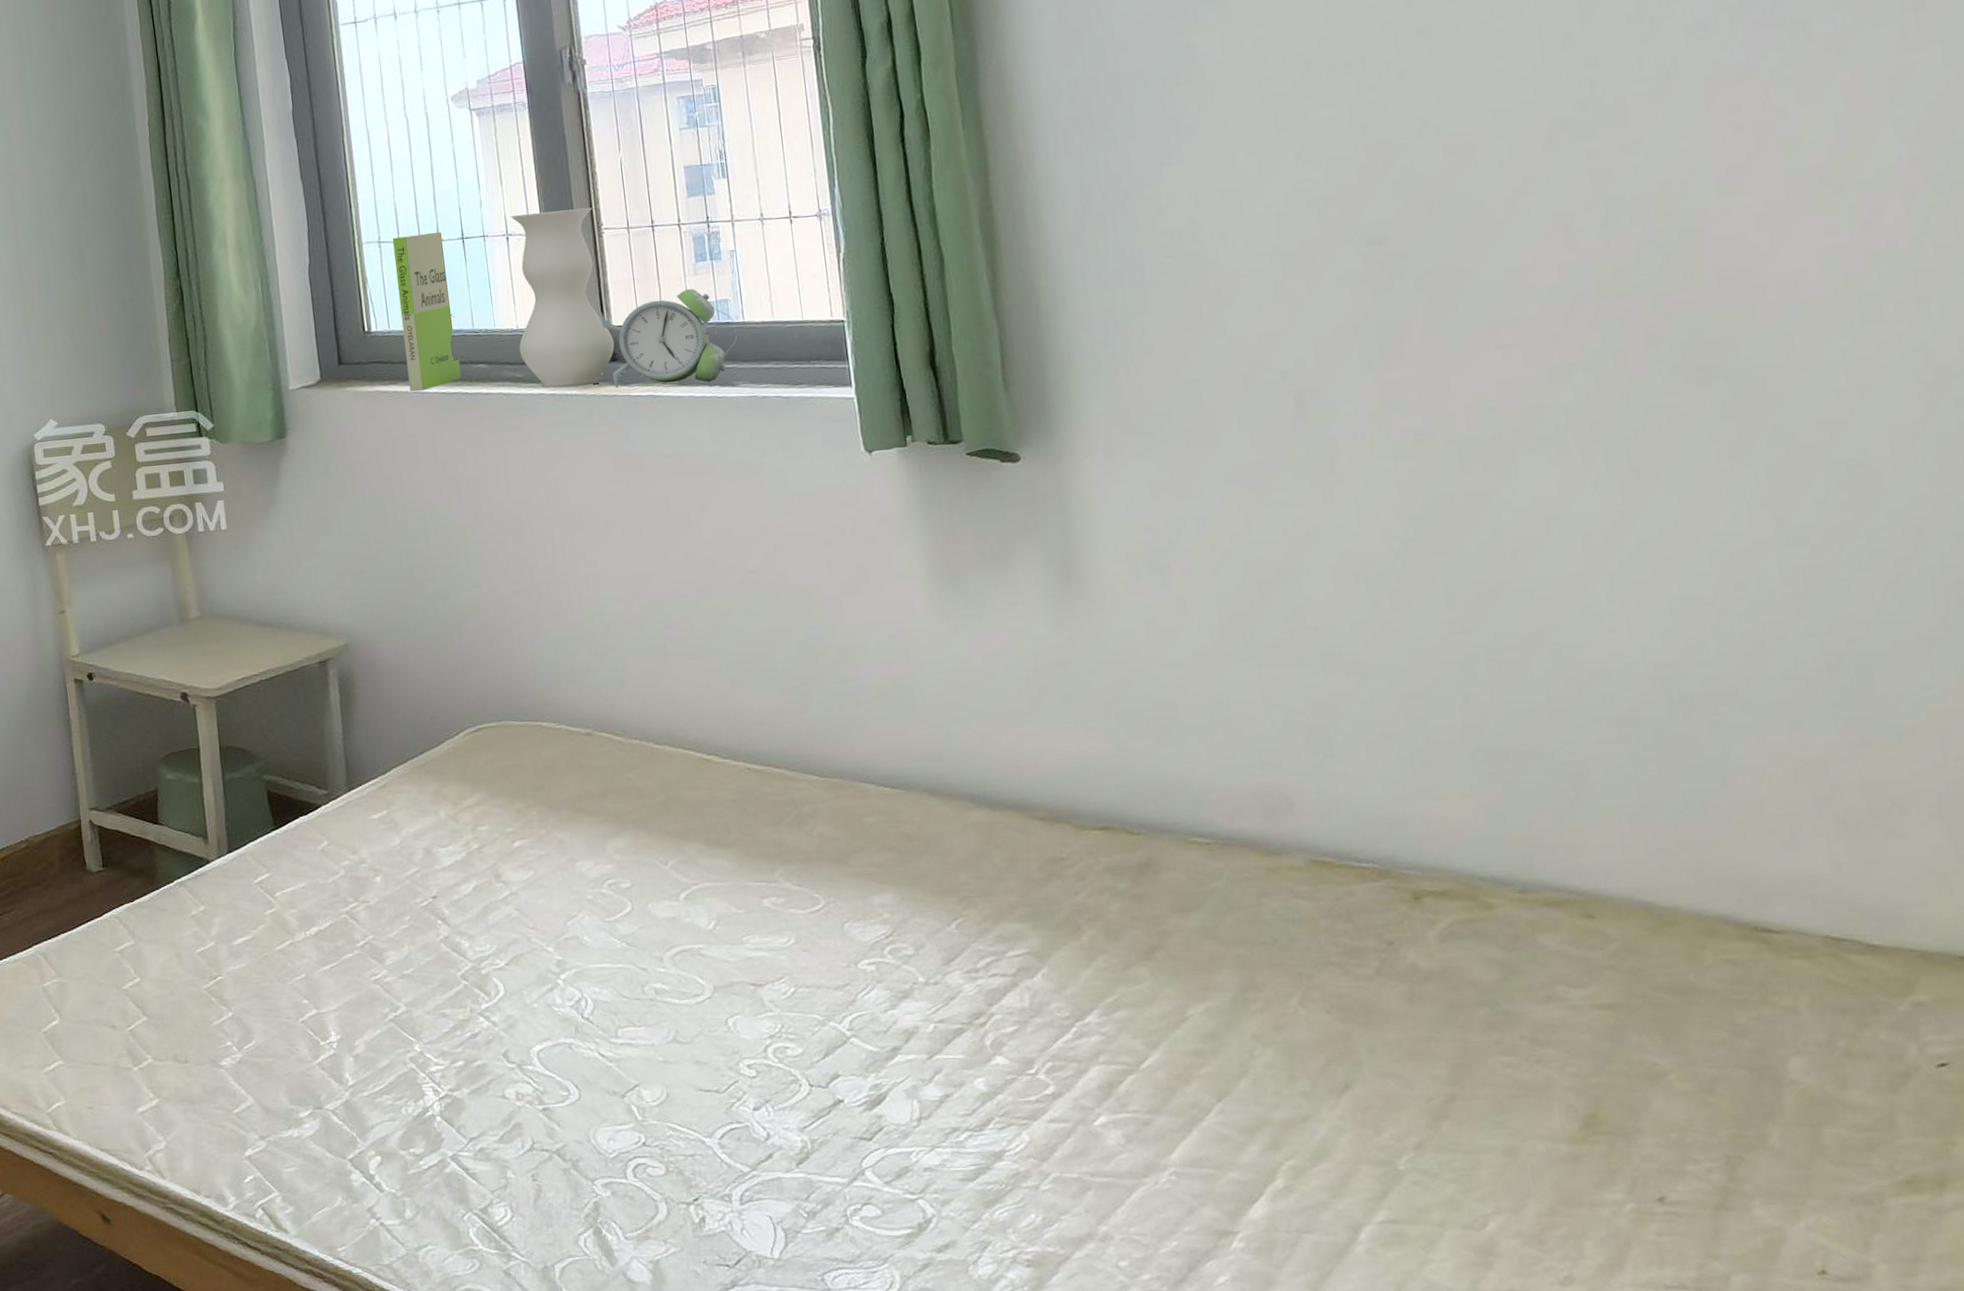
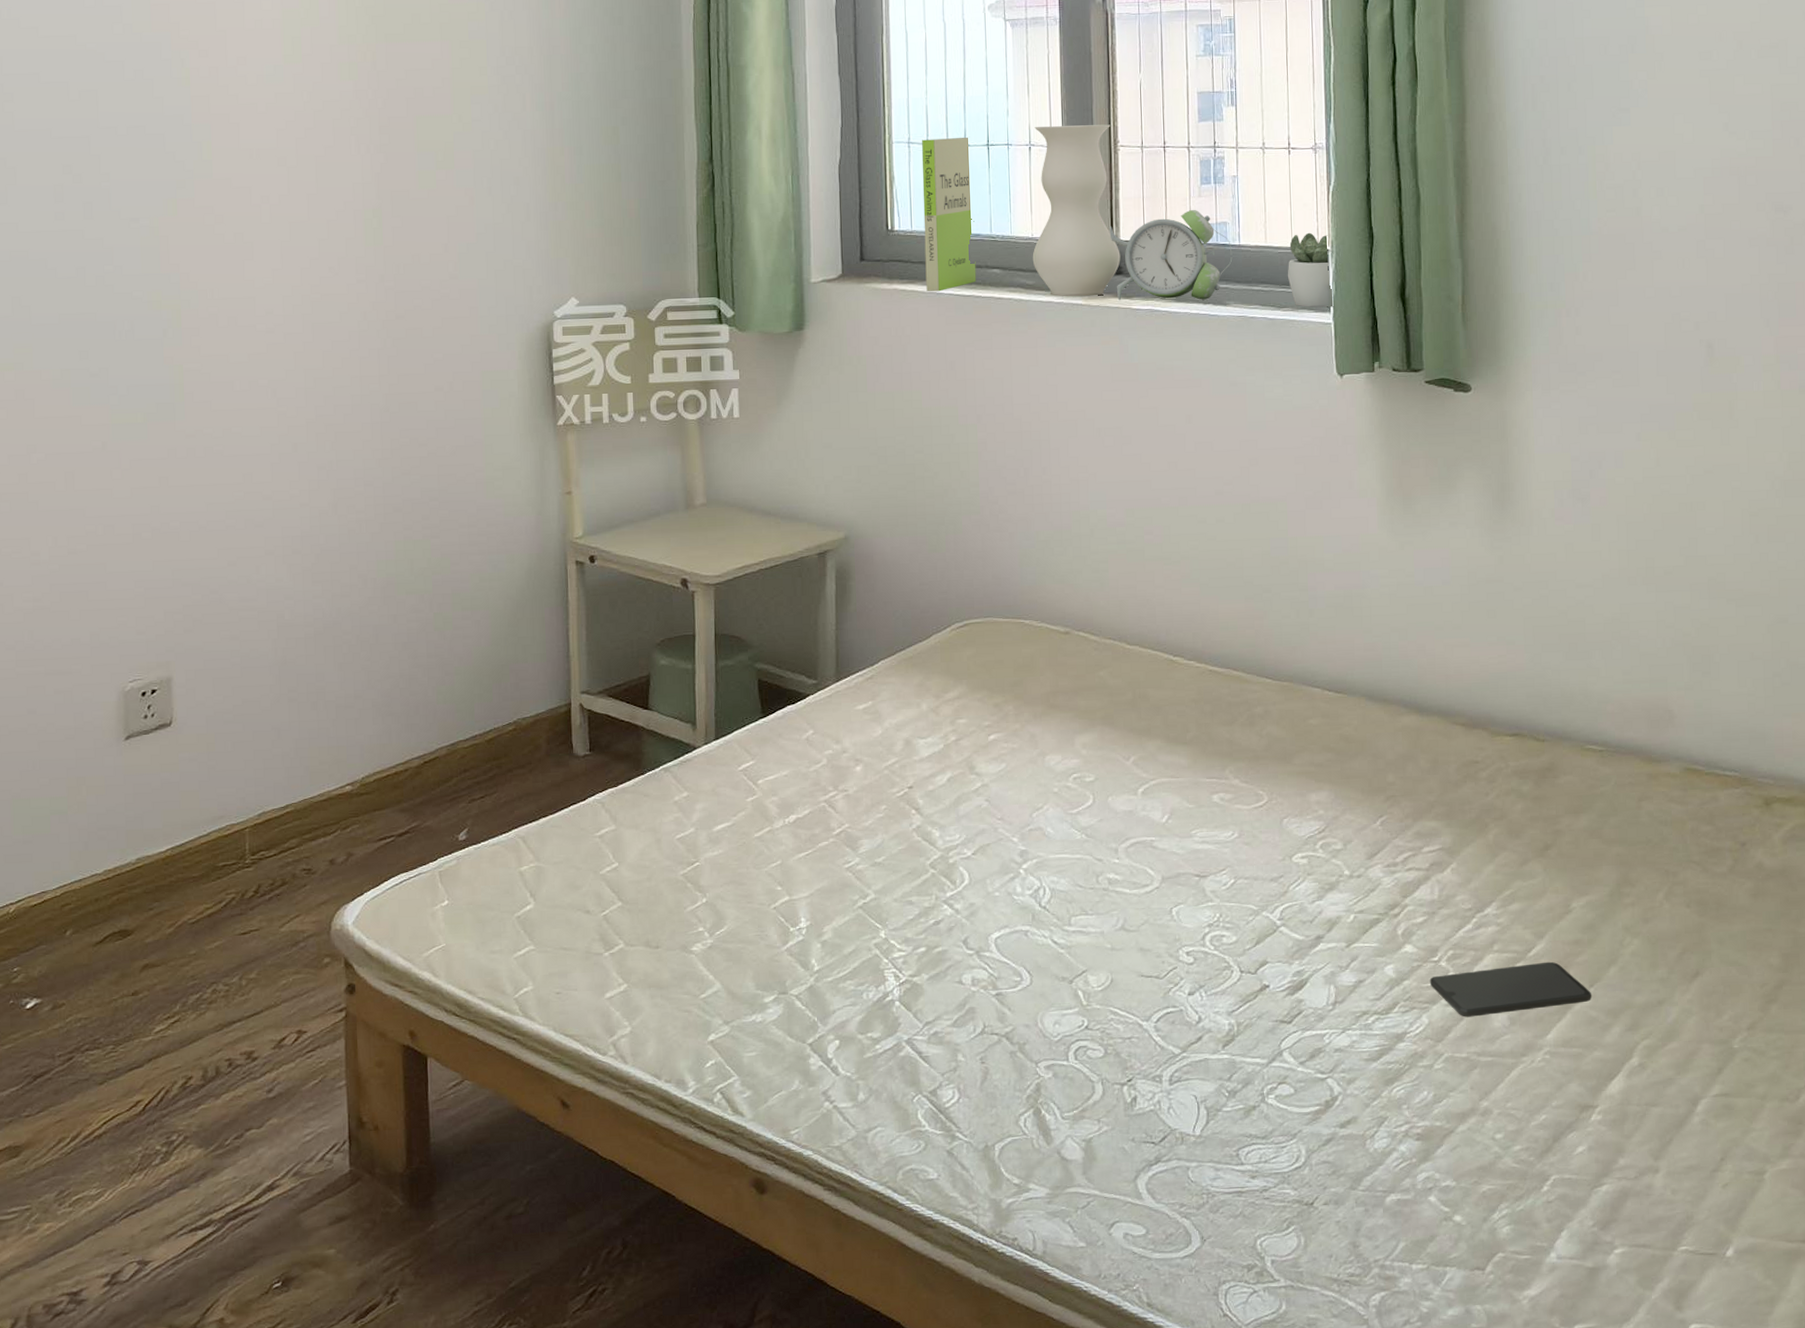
succulent plant: none [799,303,856,383] -> present [1287,232,1335,308]
smartphone: none [1027,1074,1222,1135] -> present [1429,961,1592,1017]

